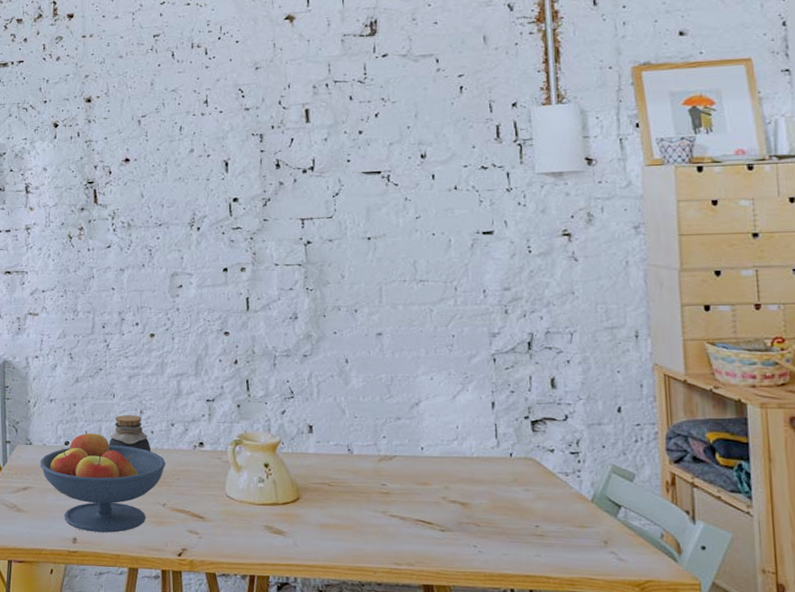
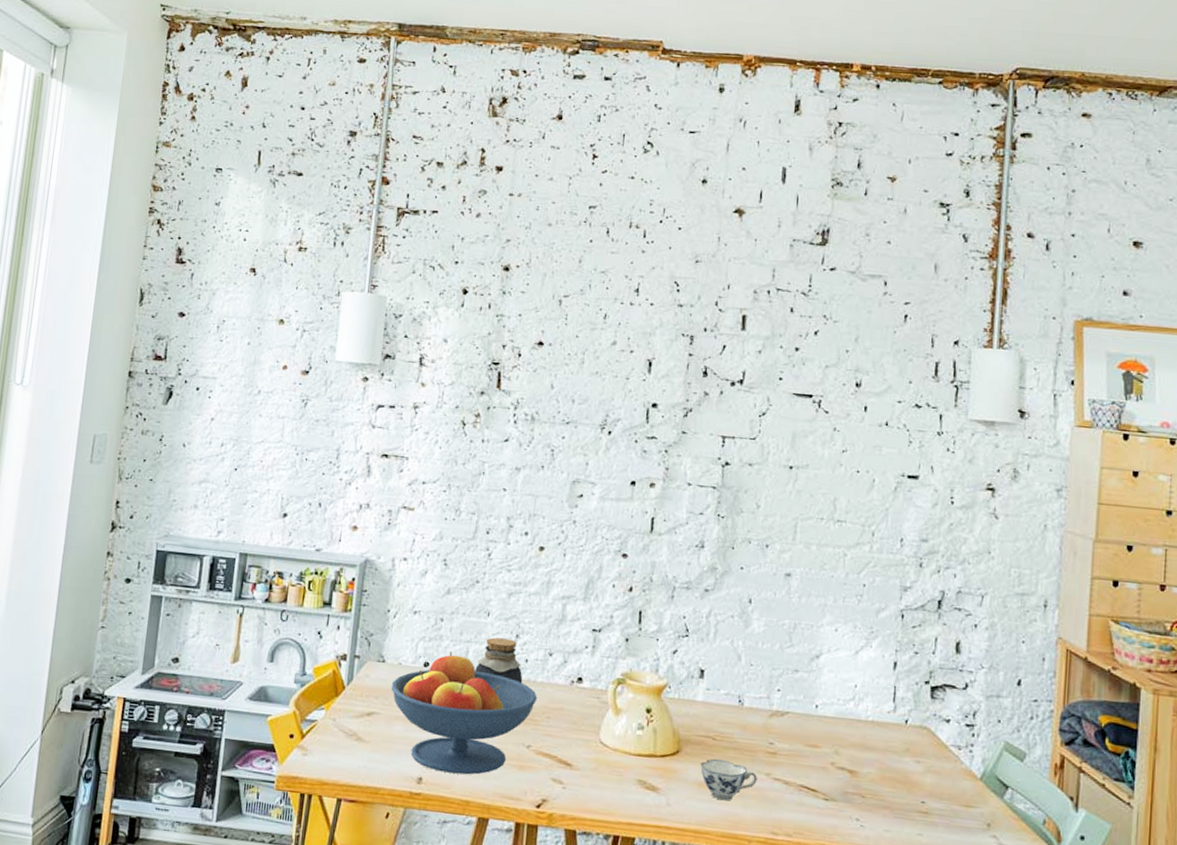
teacup: none [320,502,375,539] -> present [701,758,757,801]

